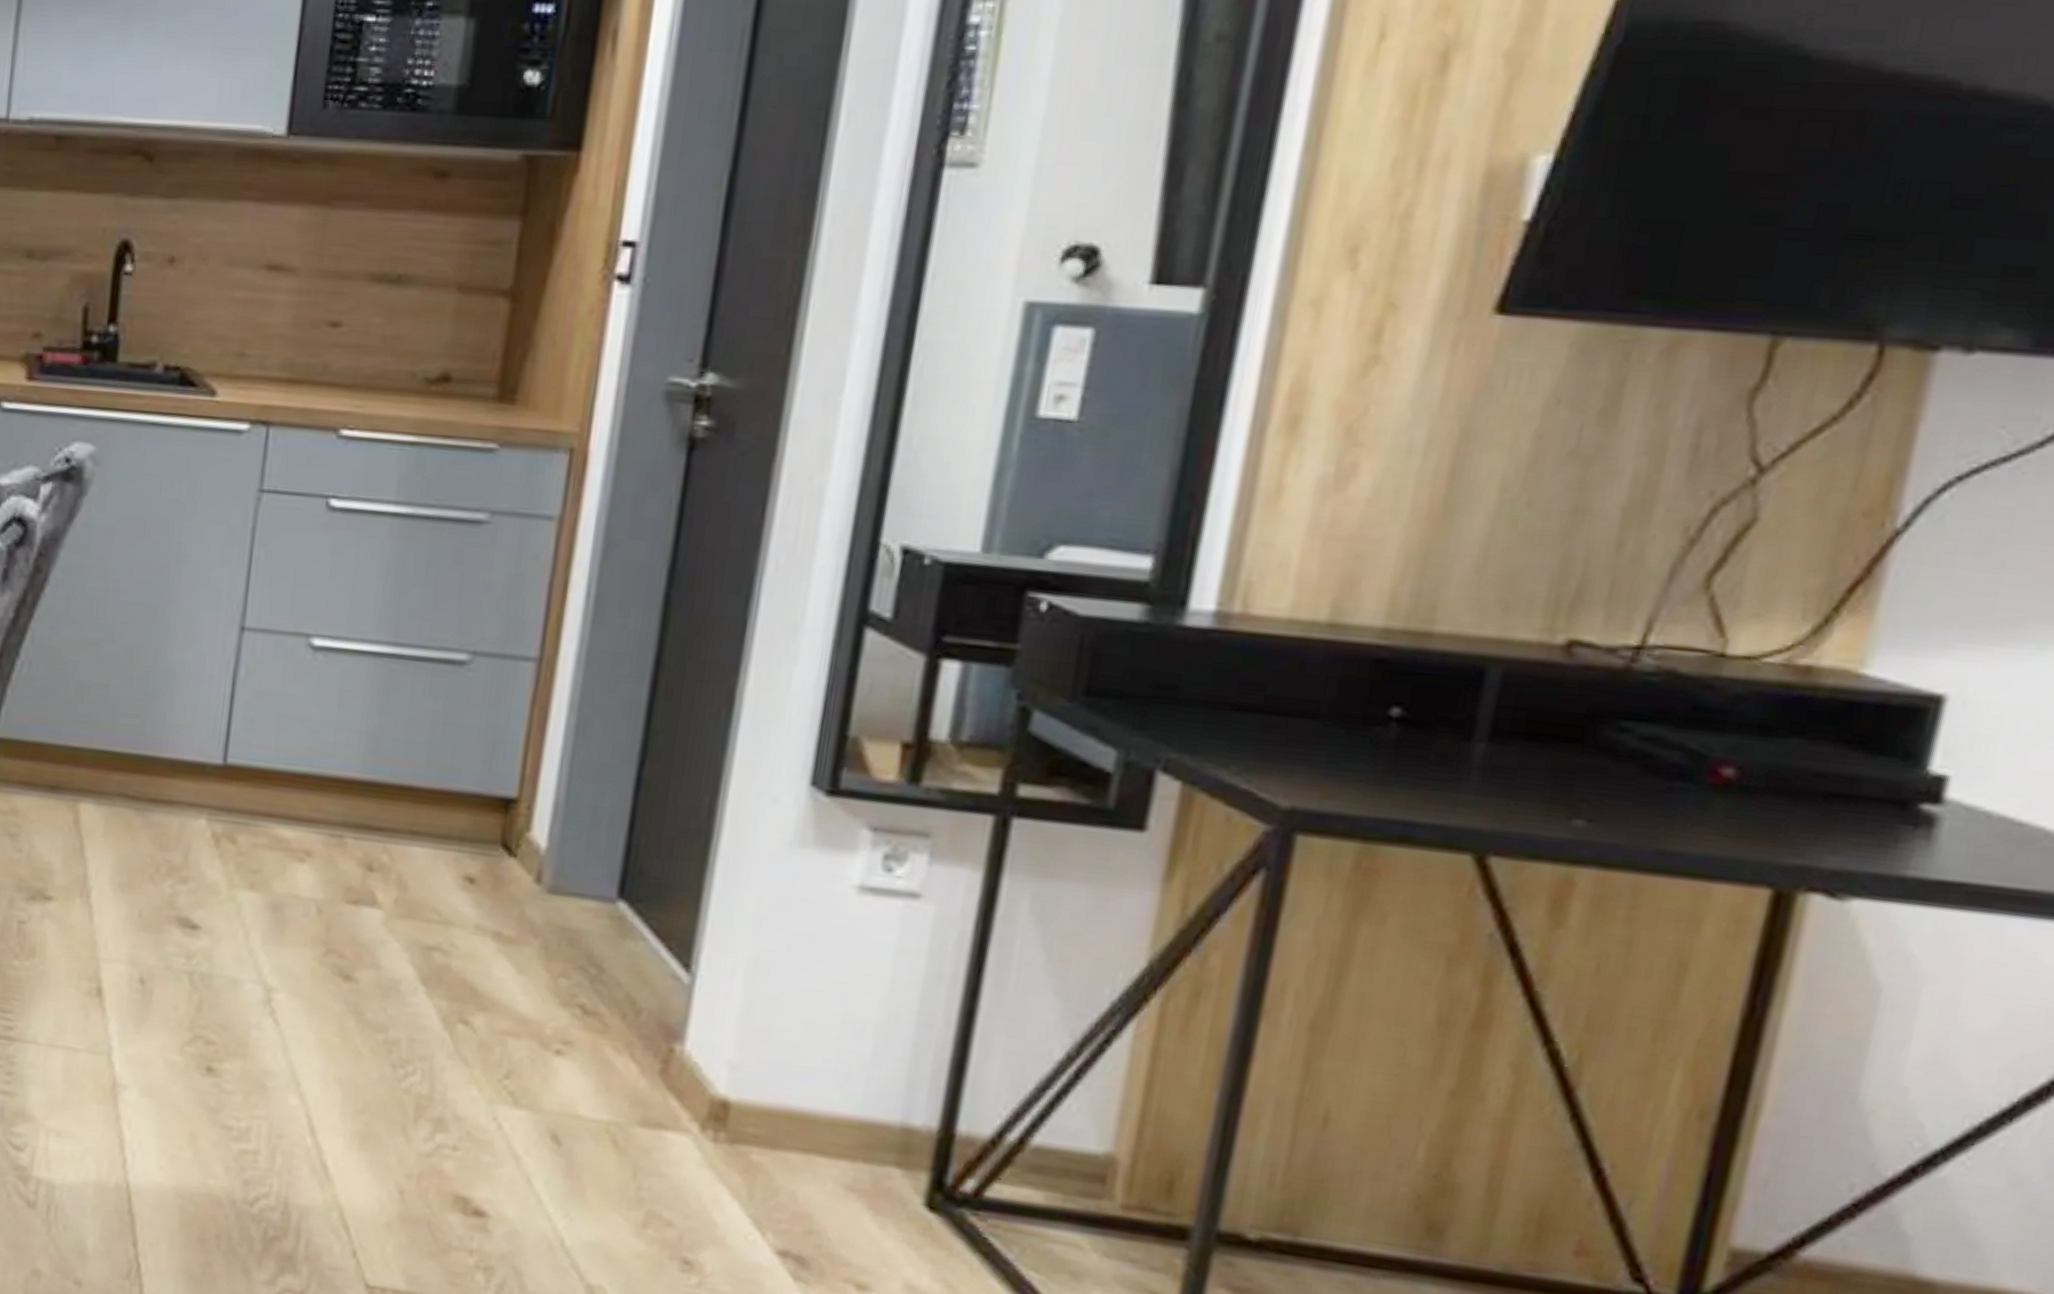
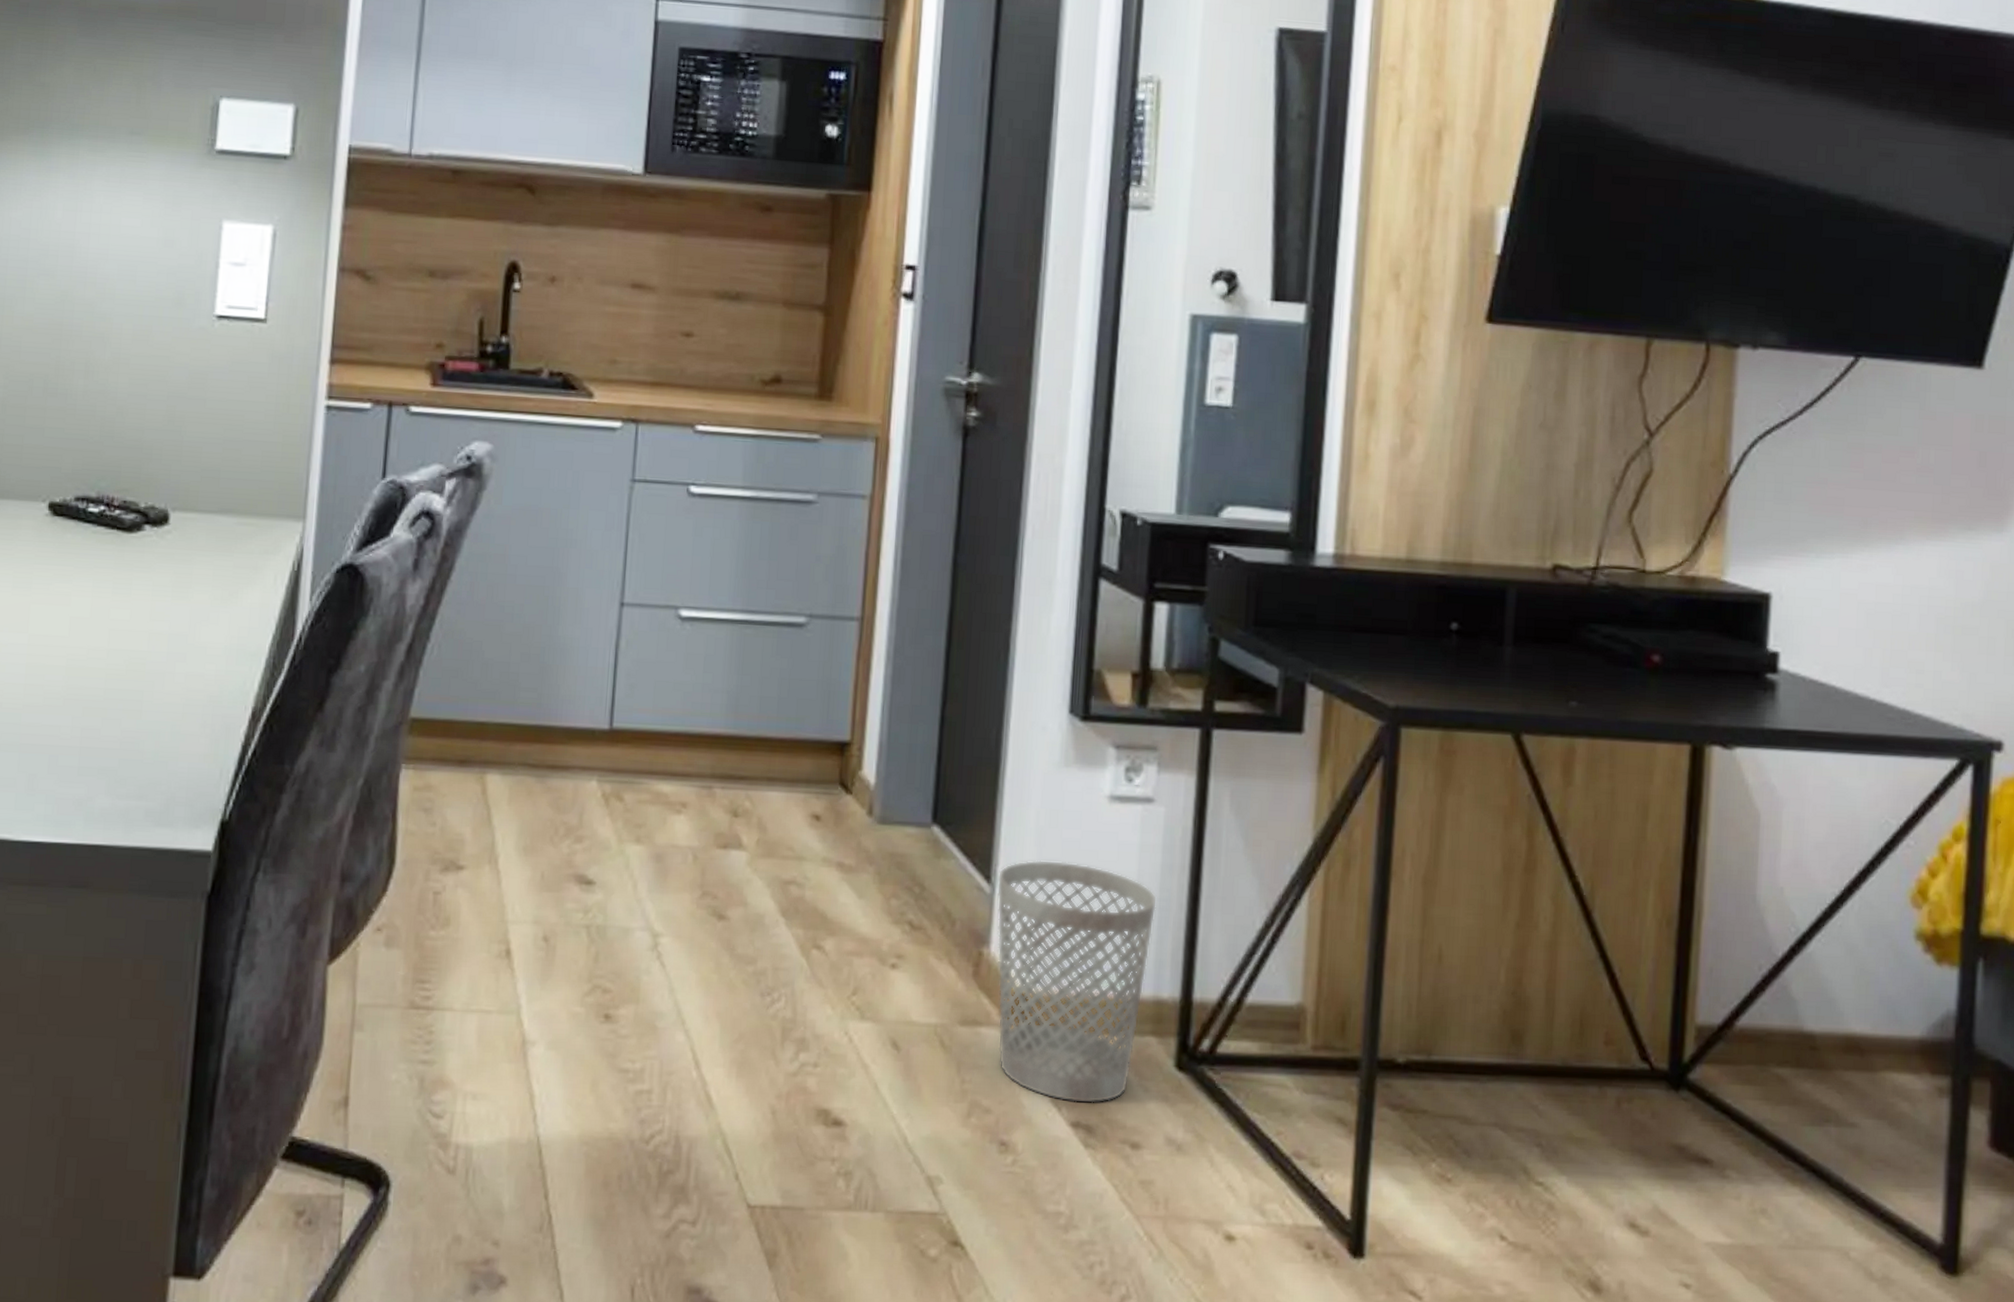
wastebasket: none [687,951,916,1234] -> present [997,860,1158,1104]

